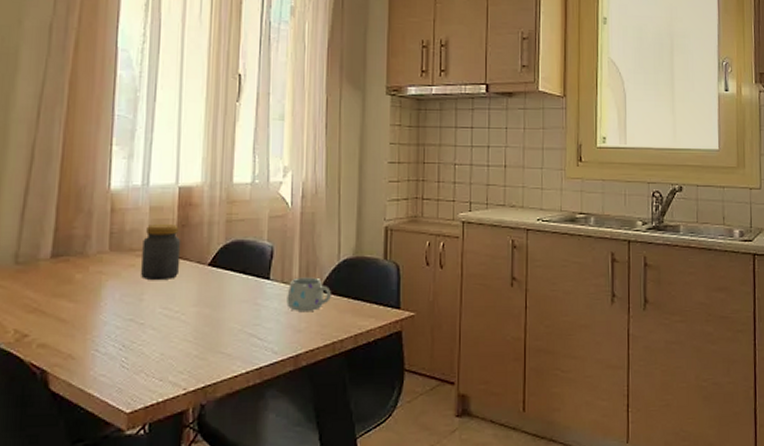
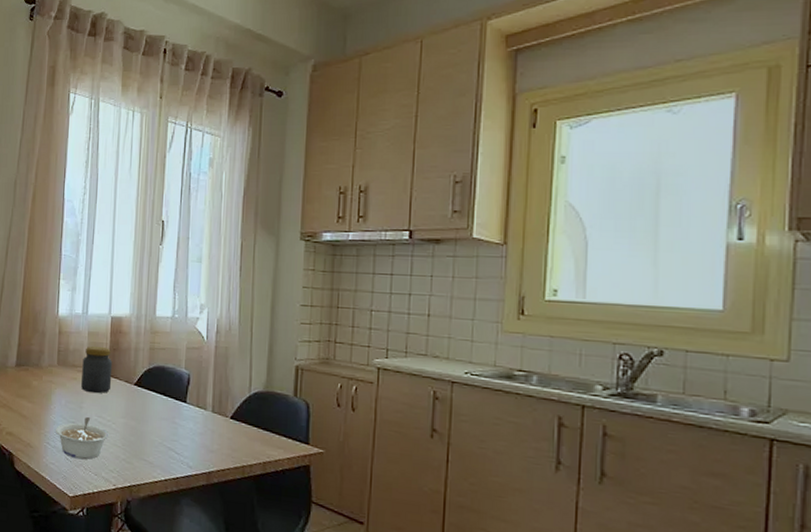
legume: none [107,310,178,364] -> present [56,416,109,460]
mug: present [286,277,332,311] -> none [201,404,243,436]

